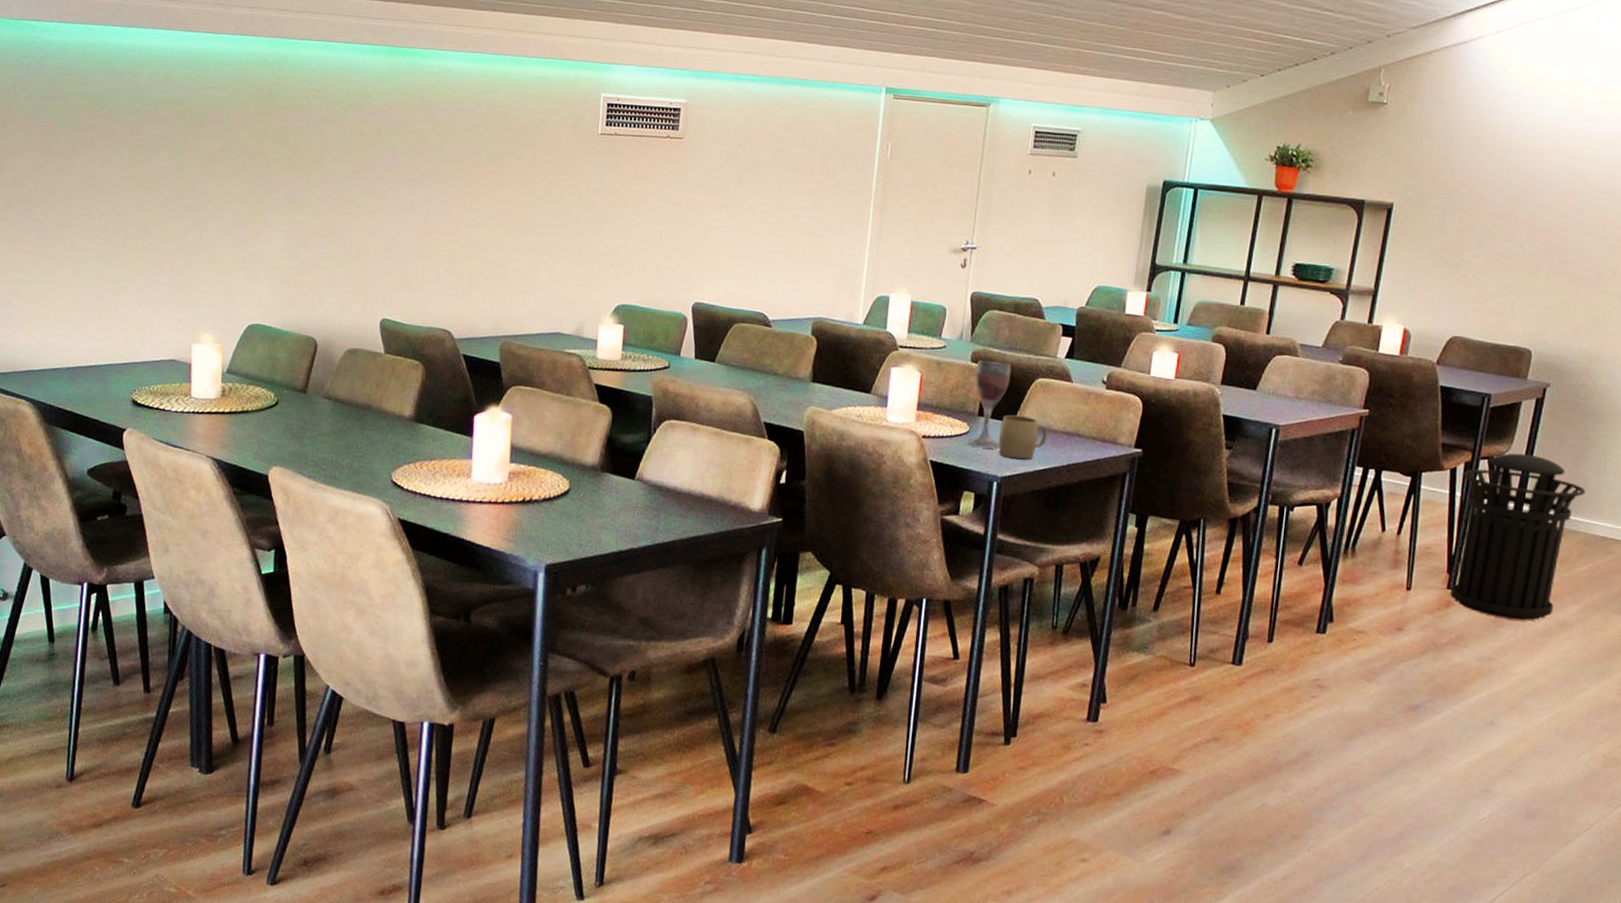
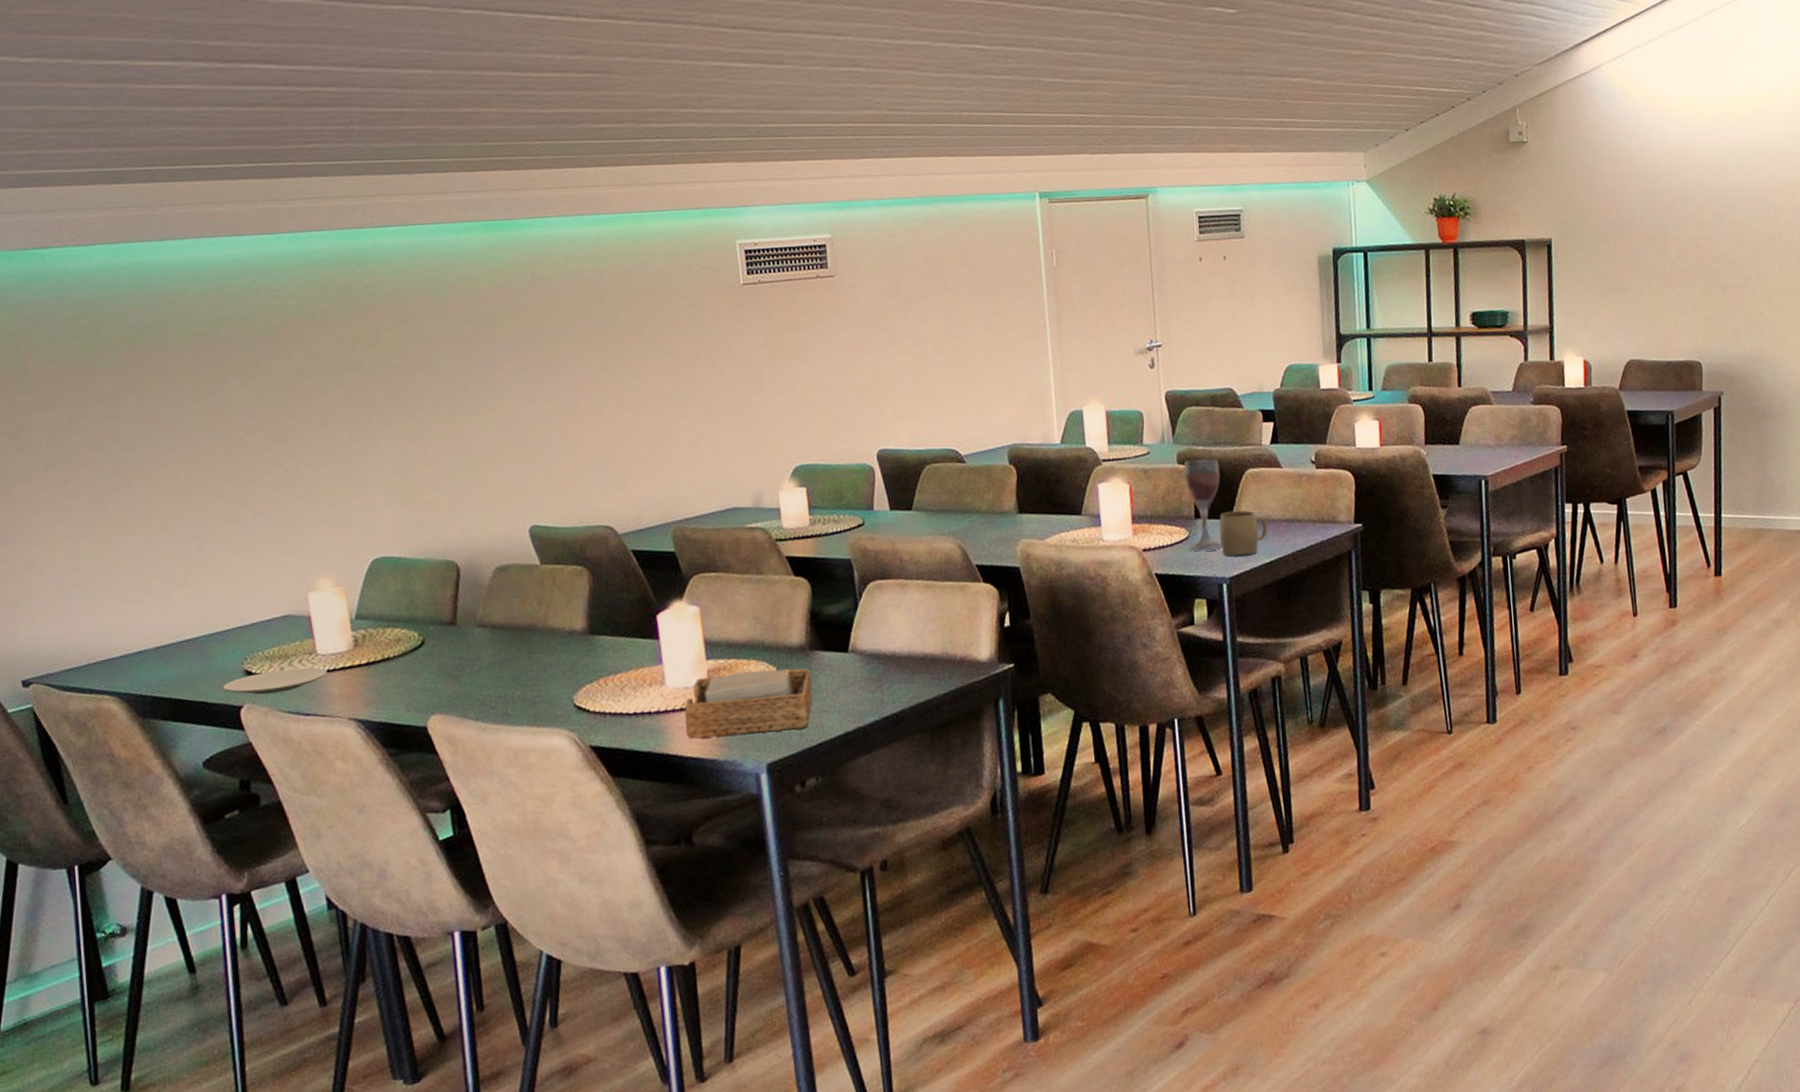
plate: none [113,404,197,424] -> present [223,667,328,695]
napkin holder: none [481,478,599,540] -> present [684,668,813,739]
trash can: present [1449,453,1586,620] -> none [1662,462,1774,627]

